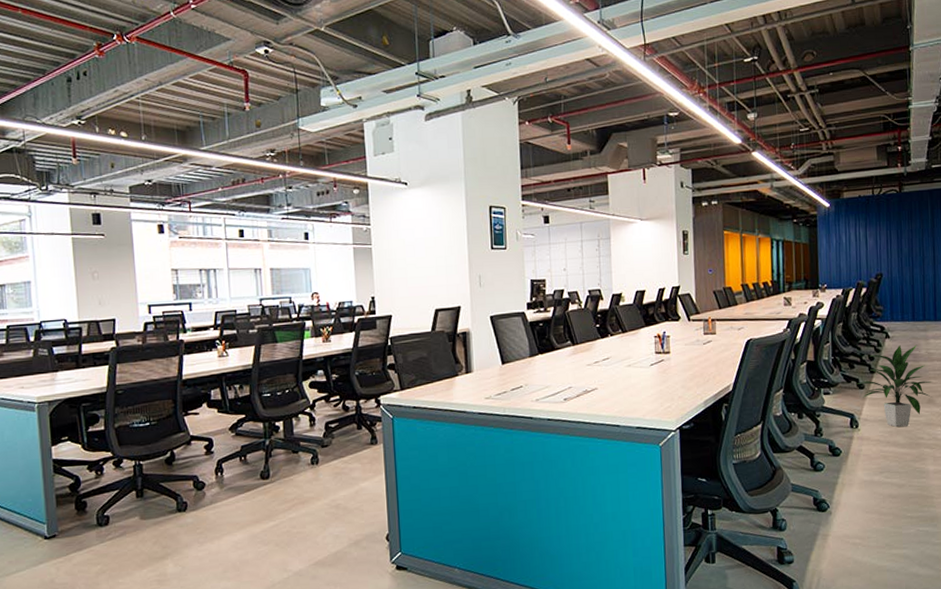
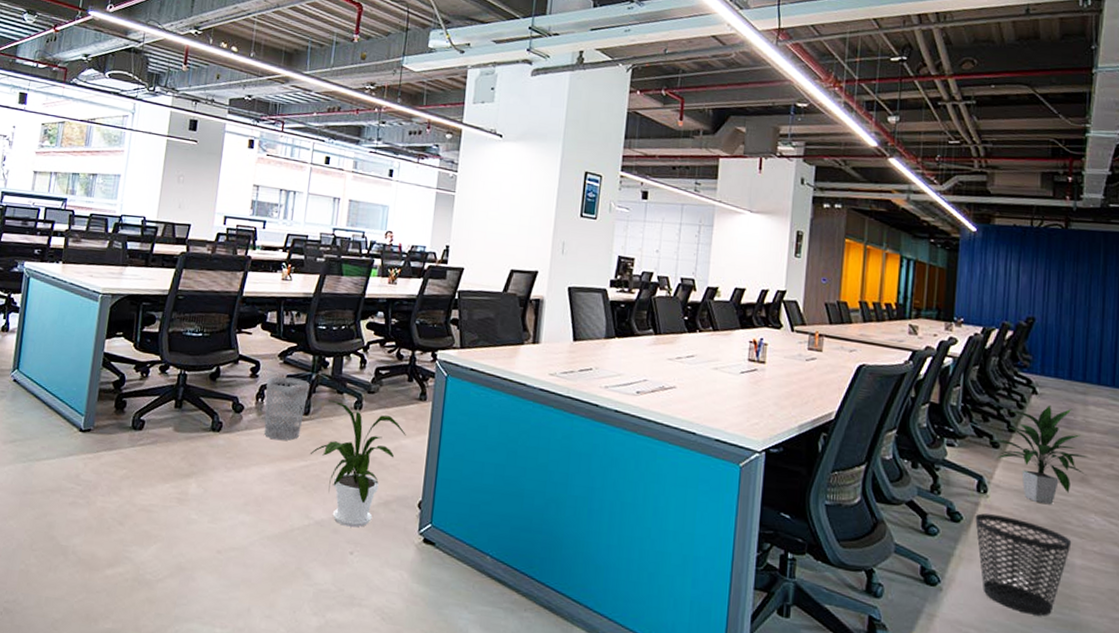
wastebasket: none [222,447,265,508] -> present [264,376,310,441]
house plant: none [277,460,364,571] -> present [309,399,406,528]
wastebasket: none [851,443,925,518] -> present [975,513,1072,616]

